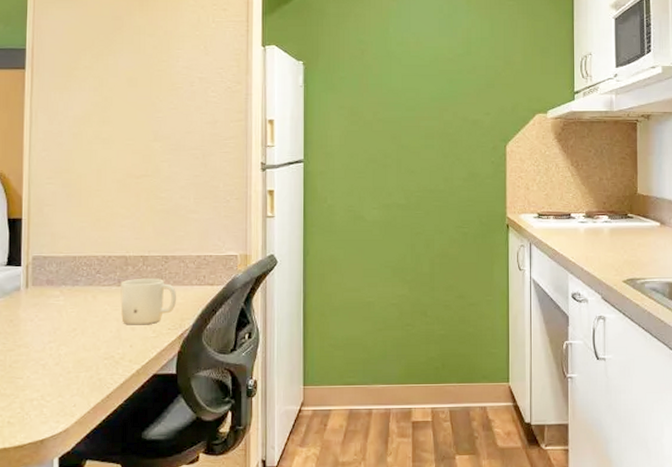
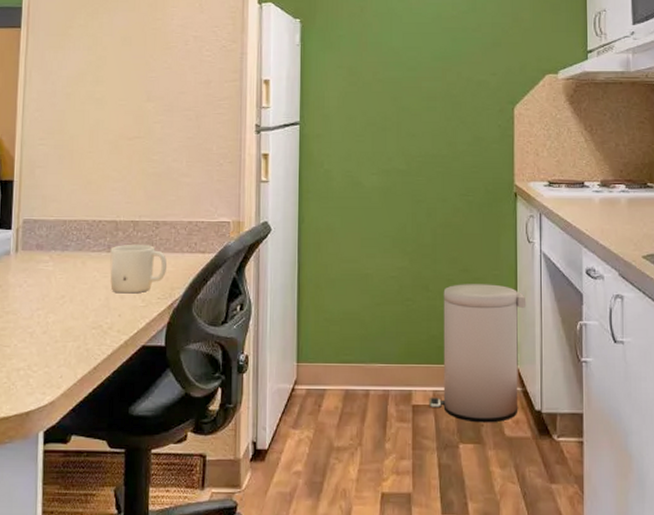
pedal bin: none [426,309,516,436] -> present [428,284,525,423]

